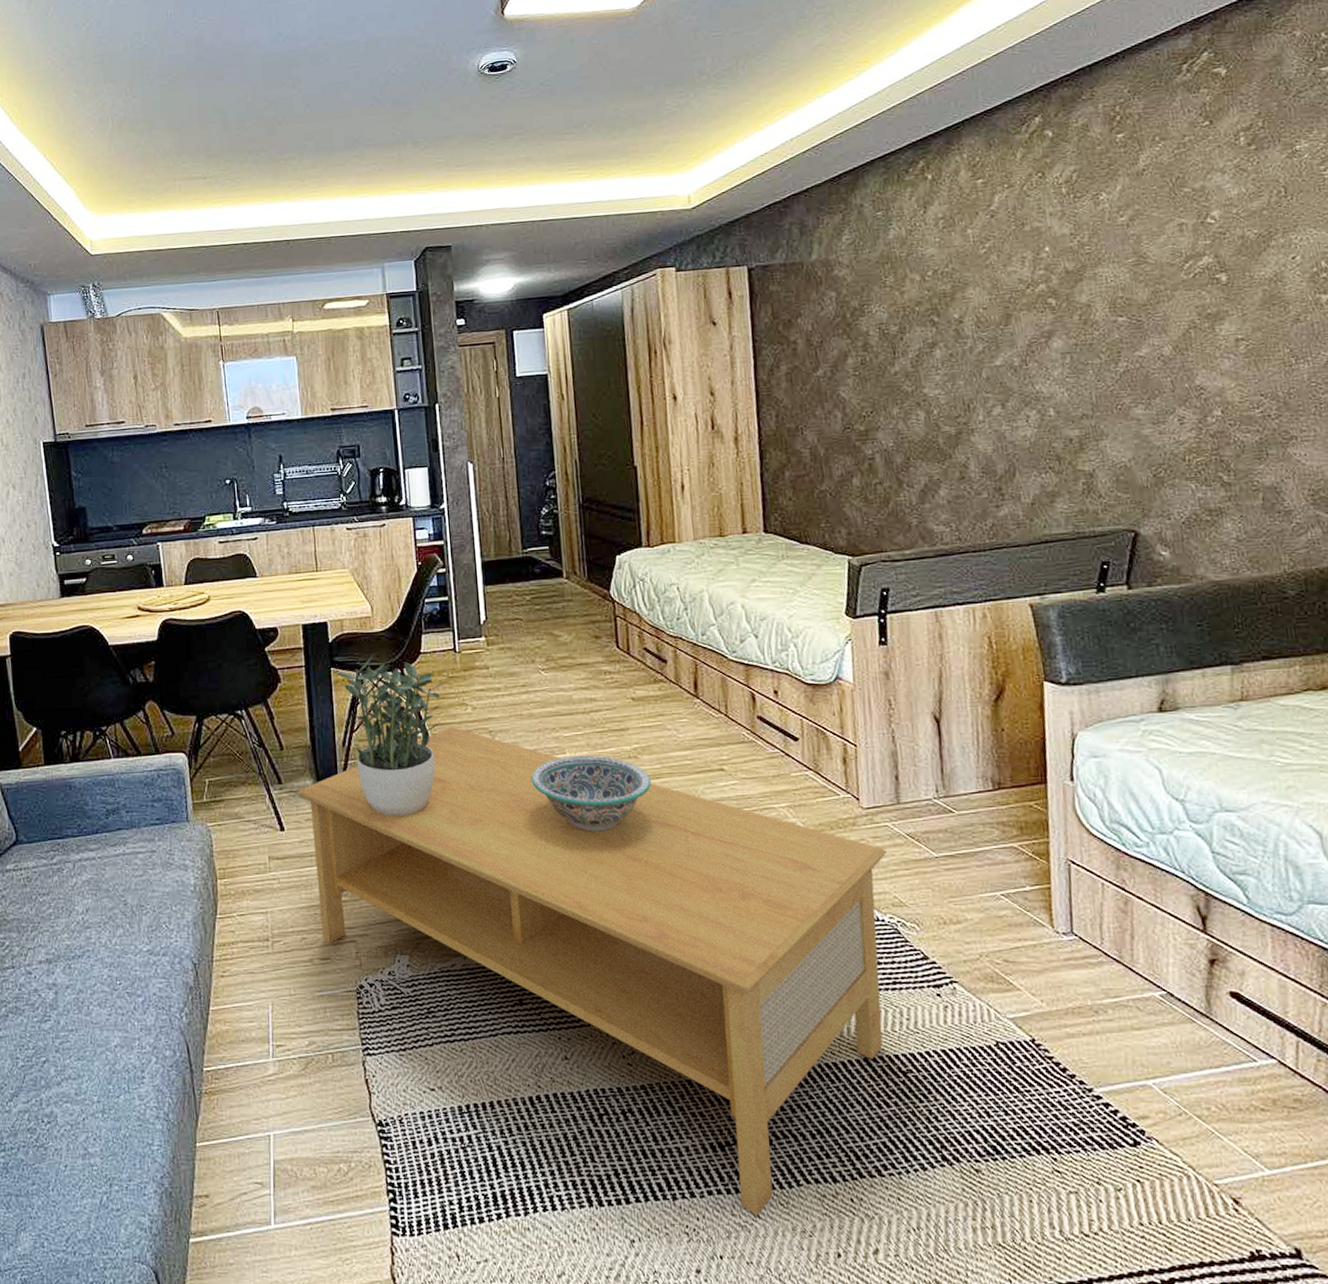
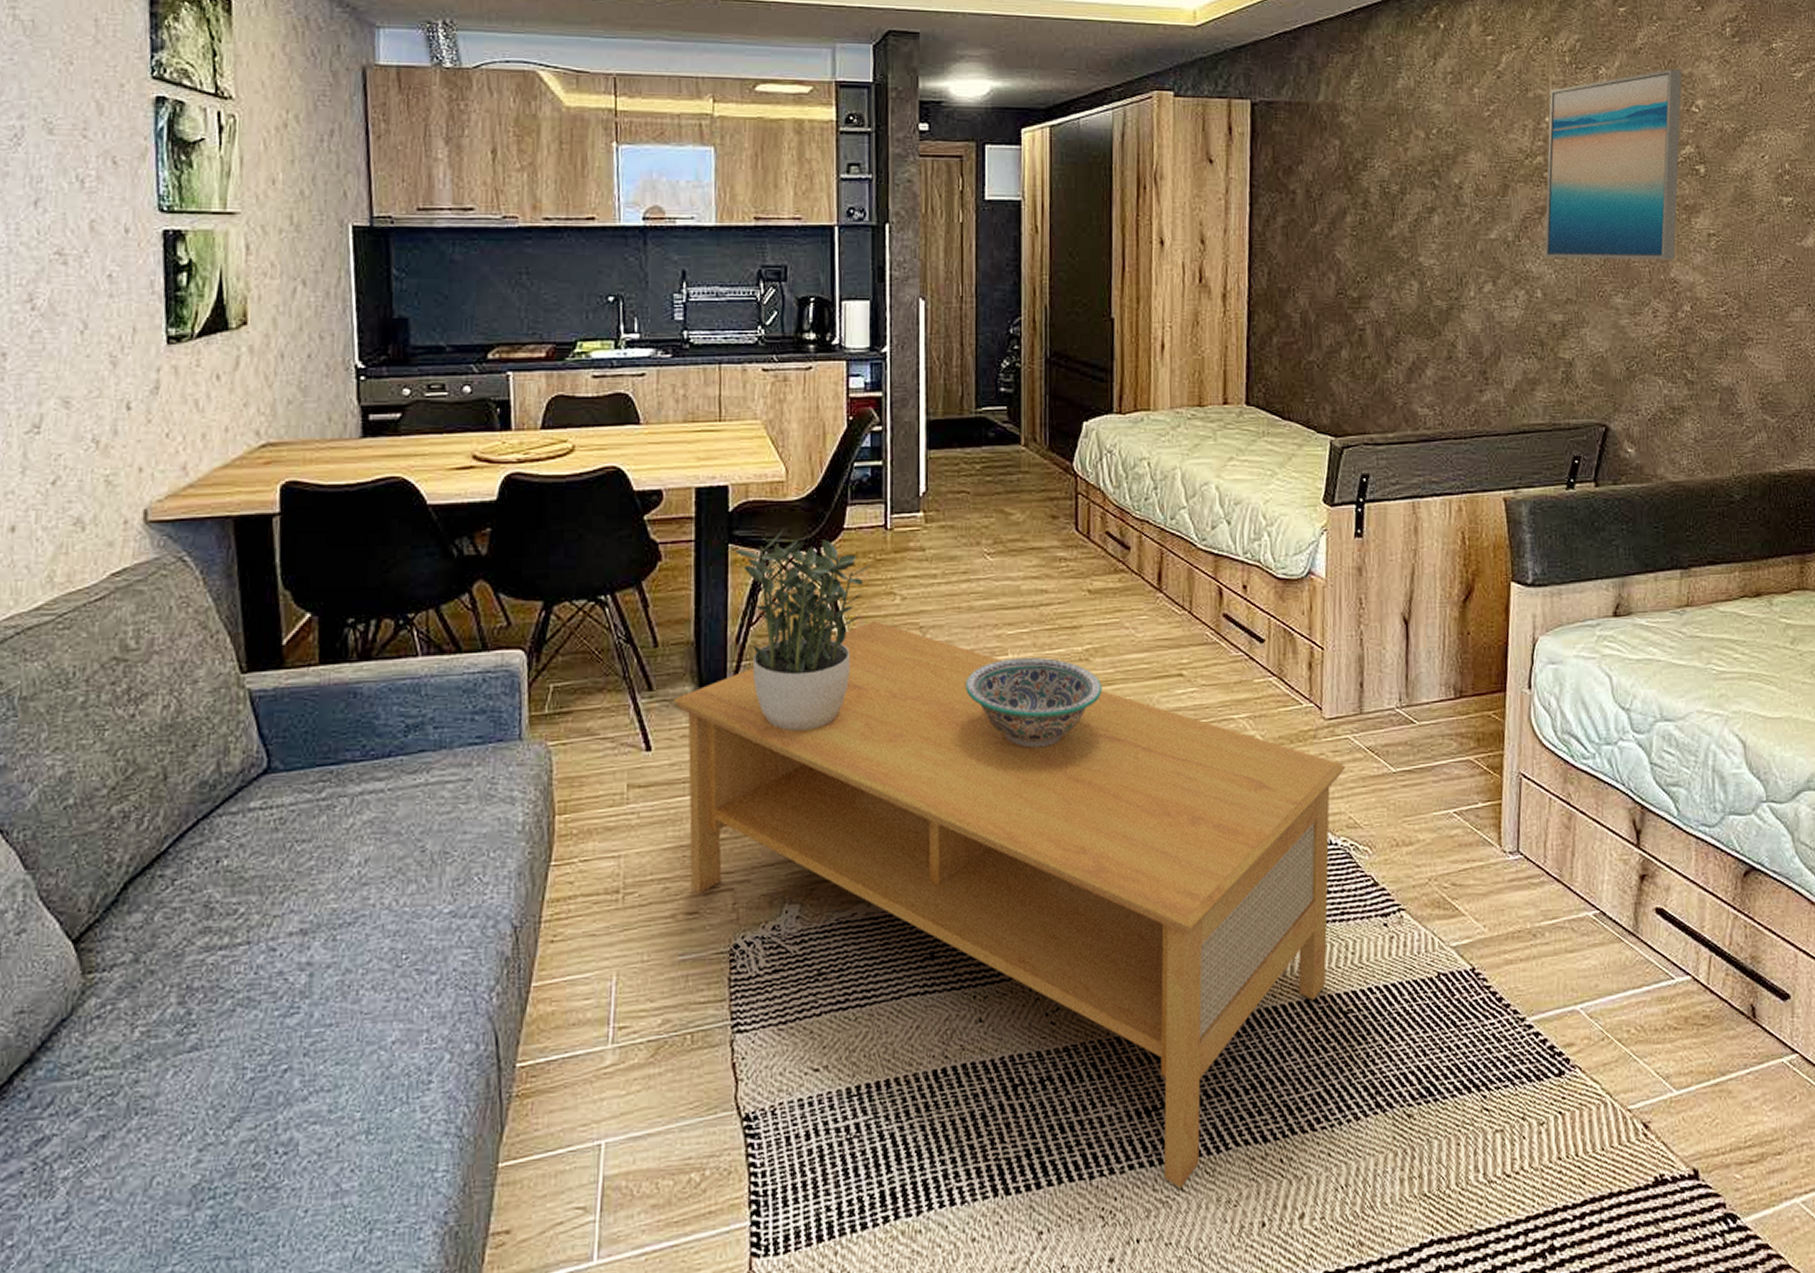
wall art: none [1047,184,1200,378] -> present [1544,69,1682,260]

